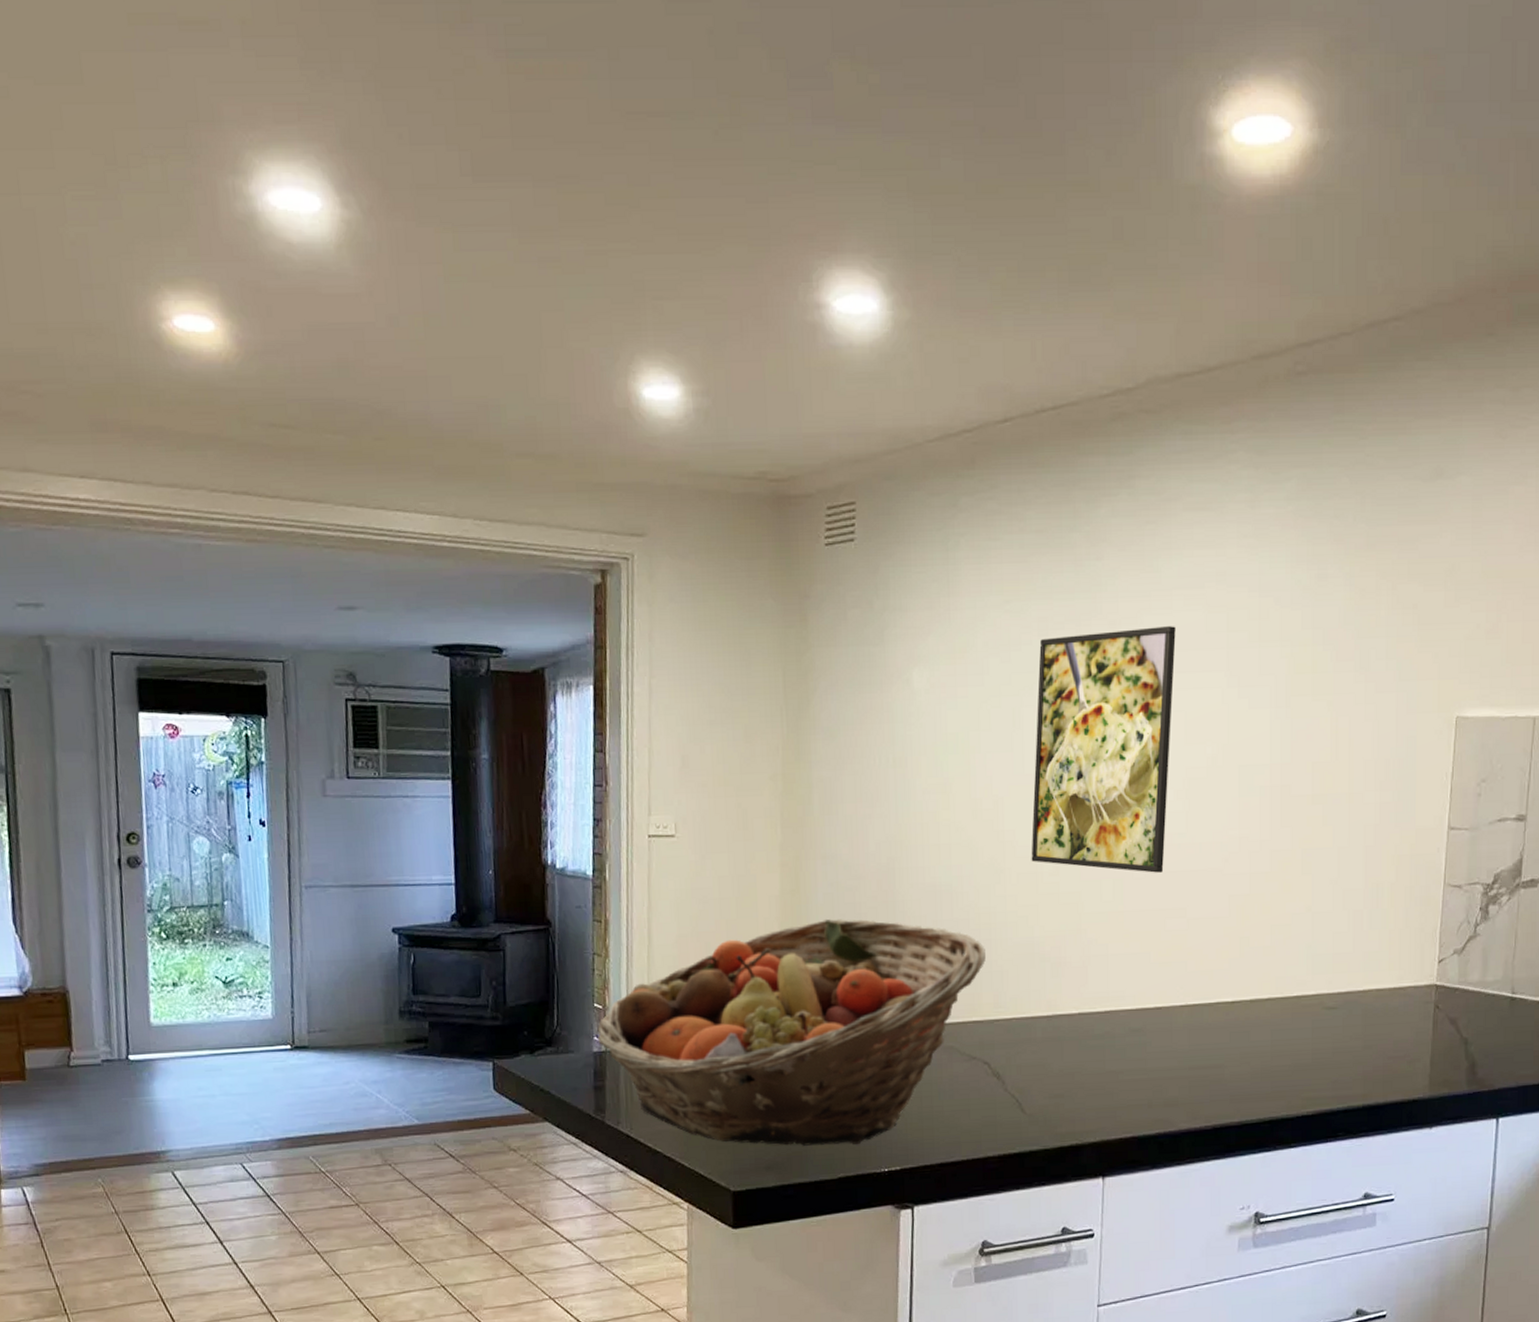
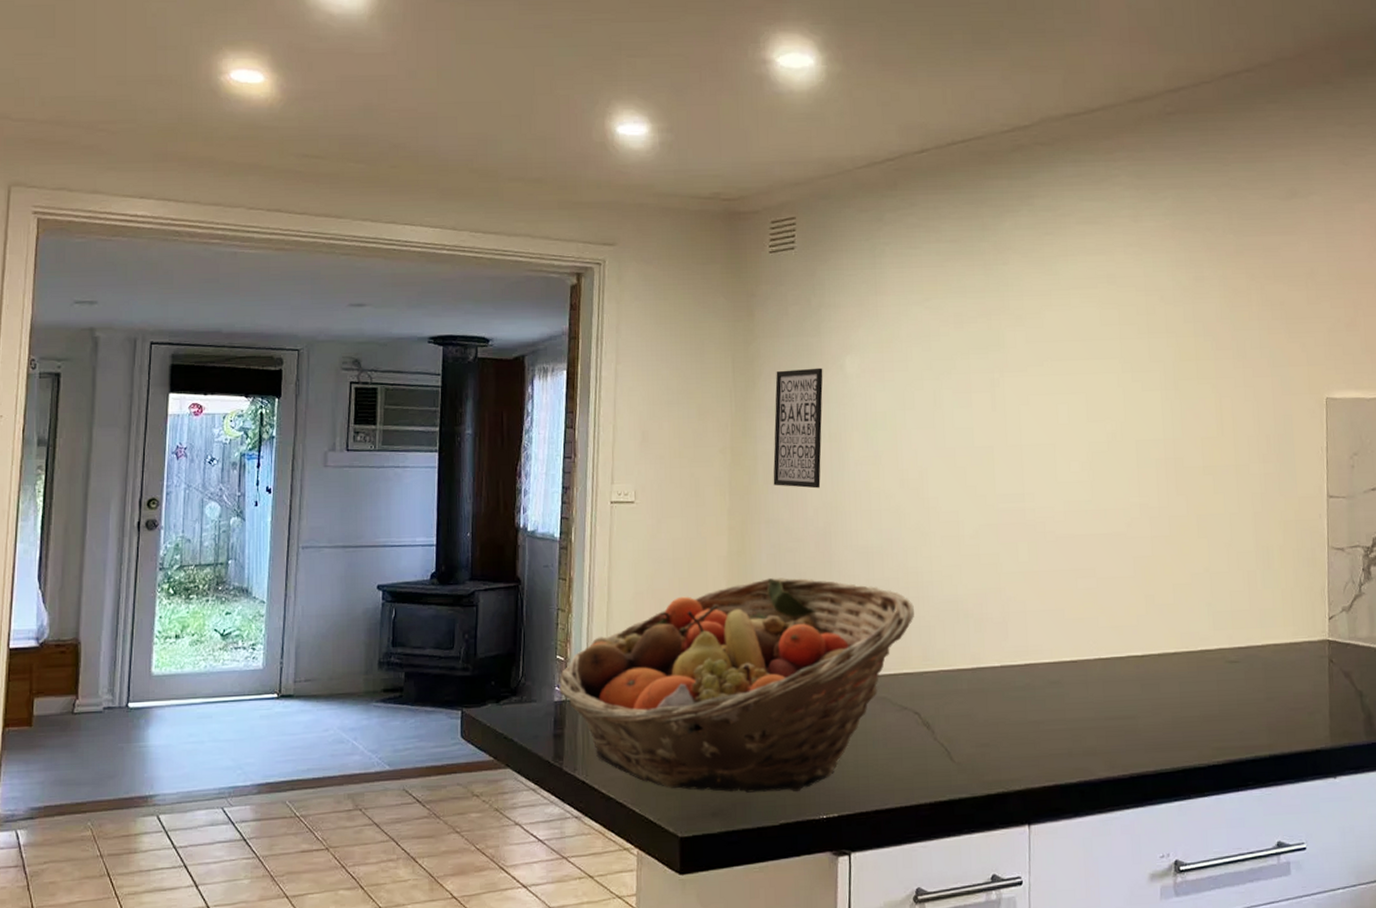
wall art: none [830,682,887,820] -> present [773,368,823,489]
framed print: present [1031,626,1176,873] -> none [953,320,1075,536]

